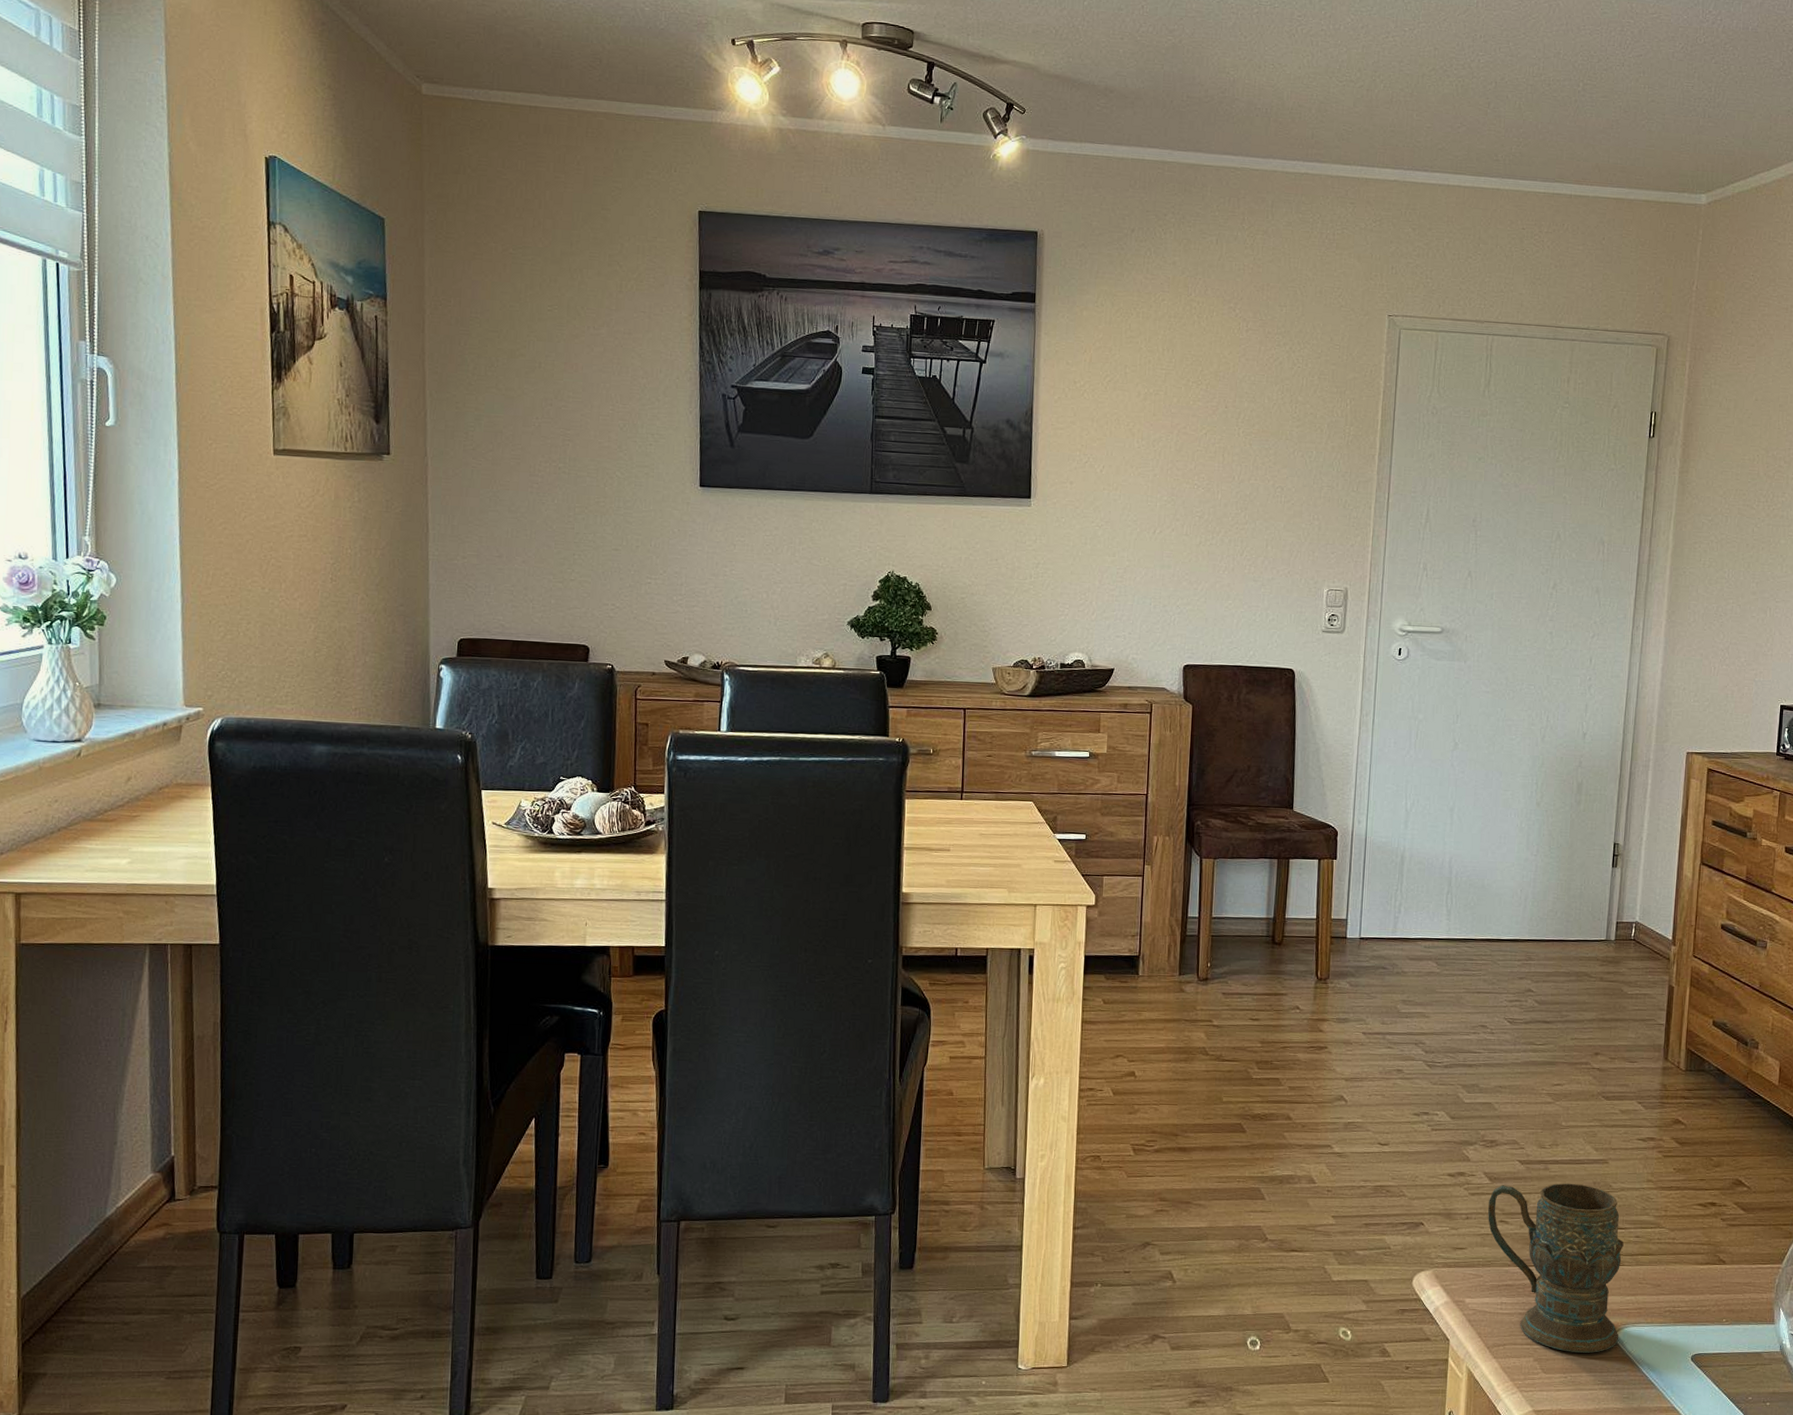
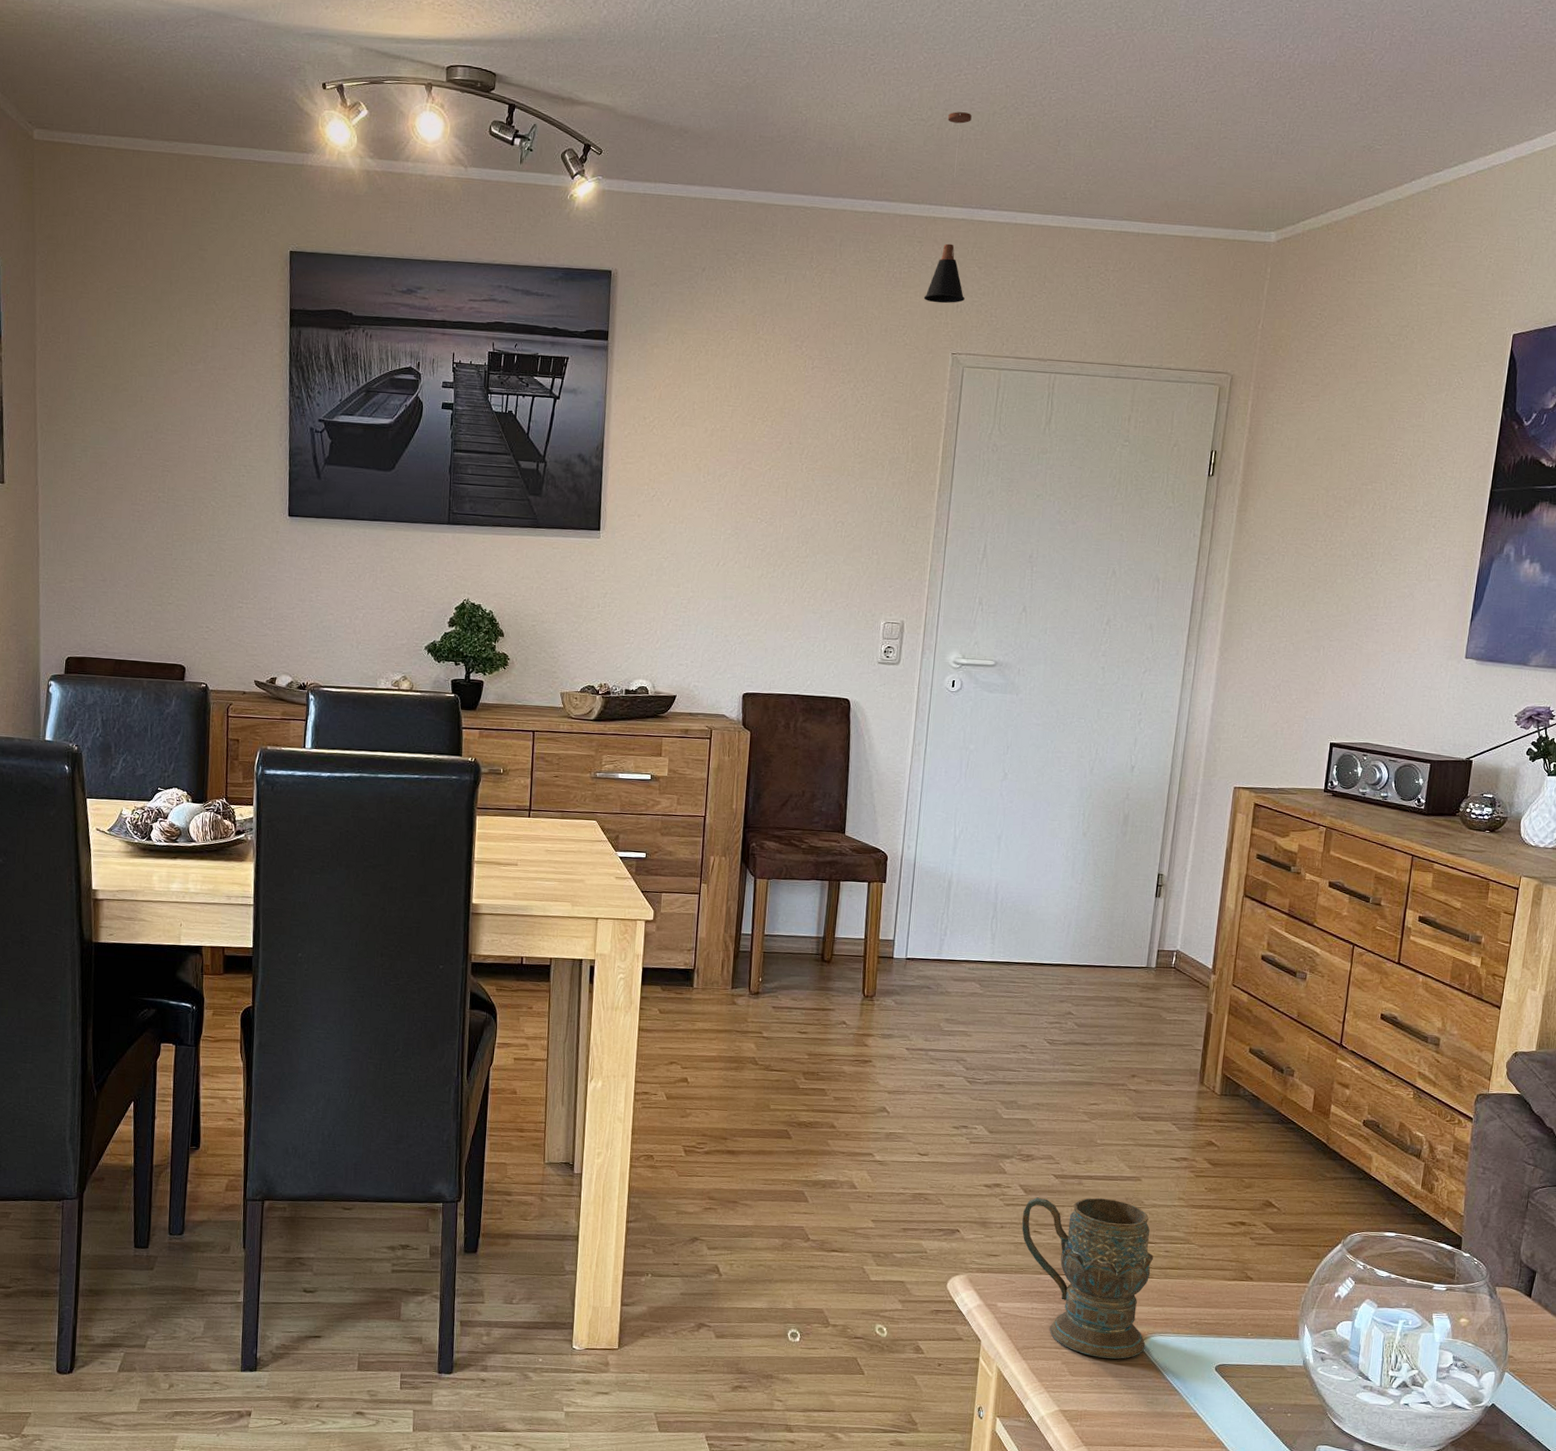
pendant lamp: none [1358,73,1401,265] -> present [923,112,972,304]

